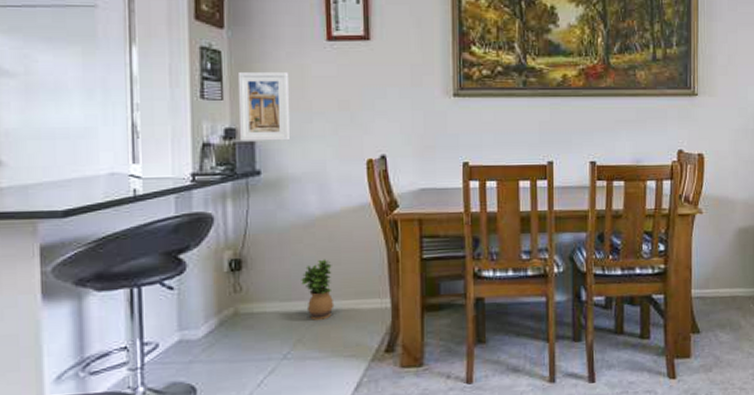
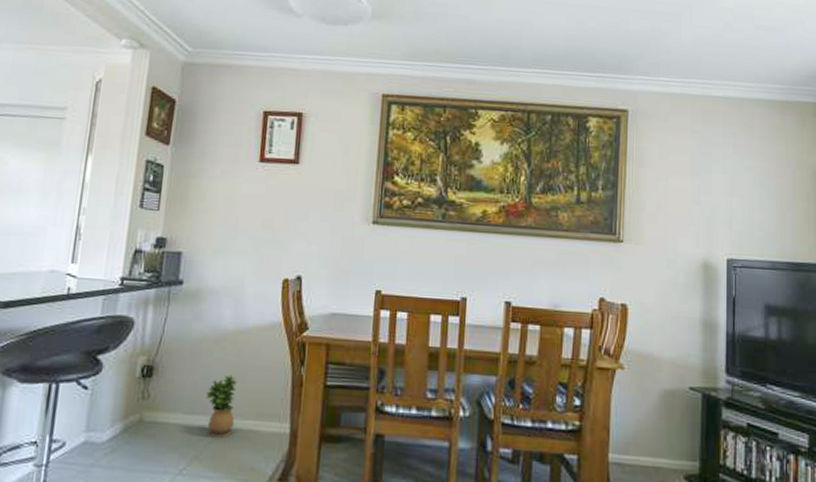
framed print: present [237,71,291,142] -> none [168,185,222,254]

